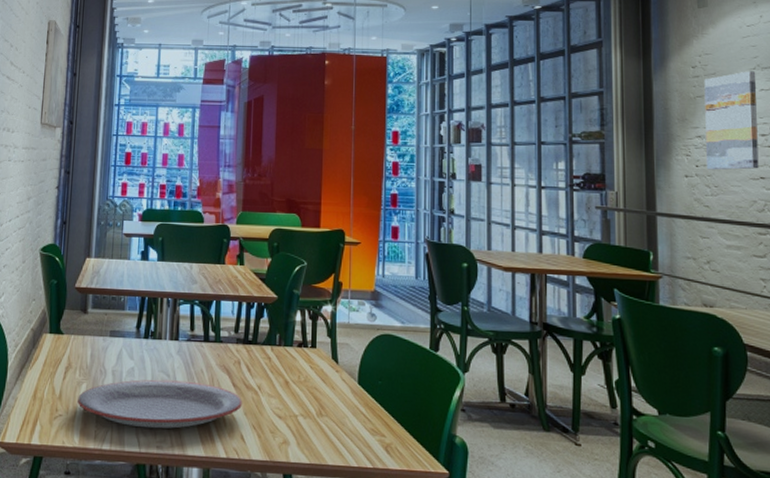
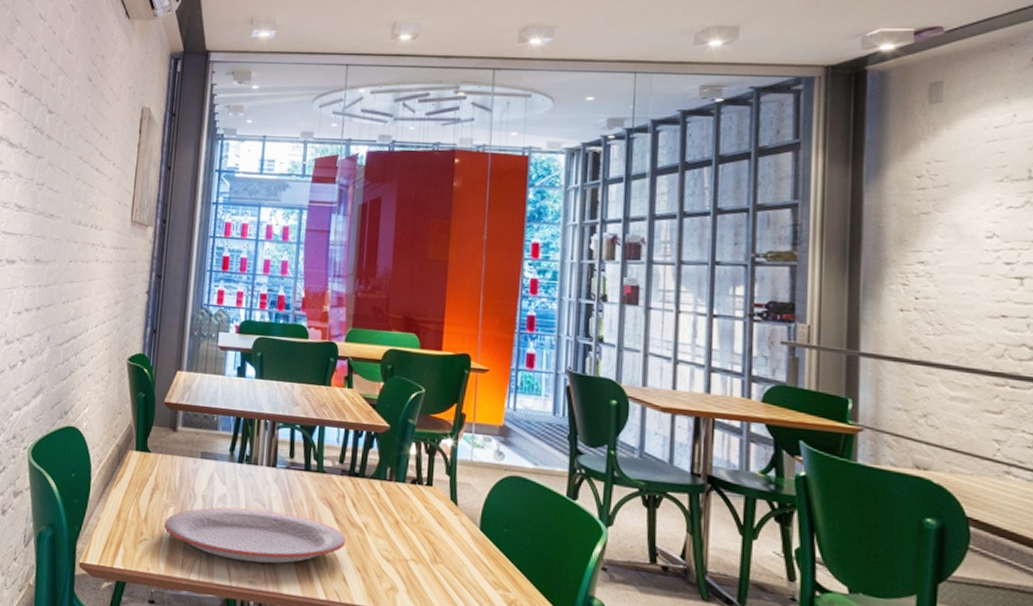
wall art: present [704,71,759,170] -> none [930,183,1003,305]

